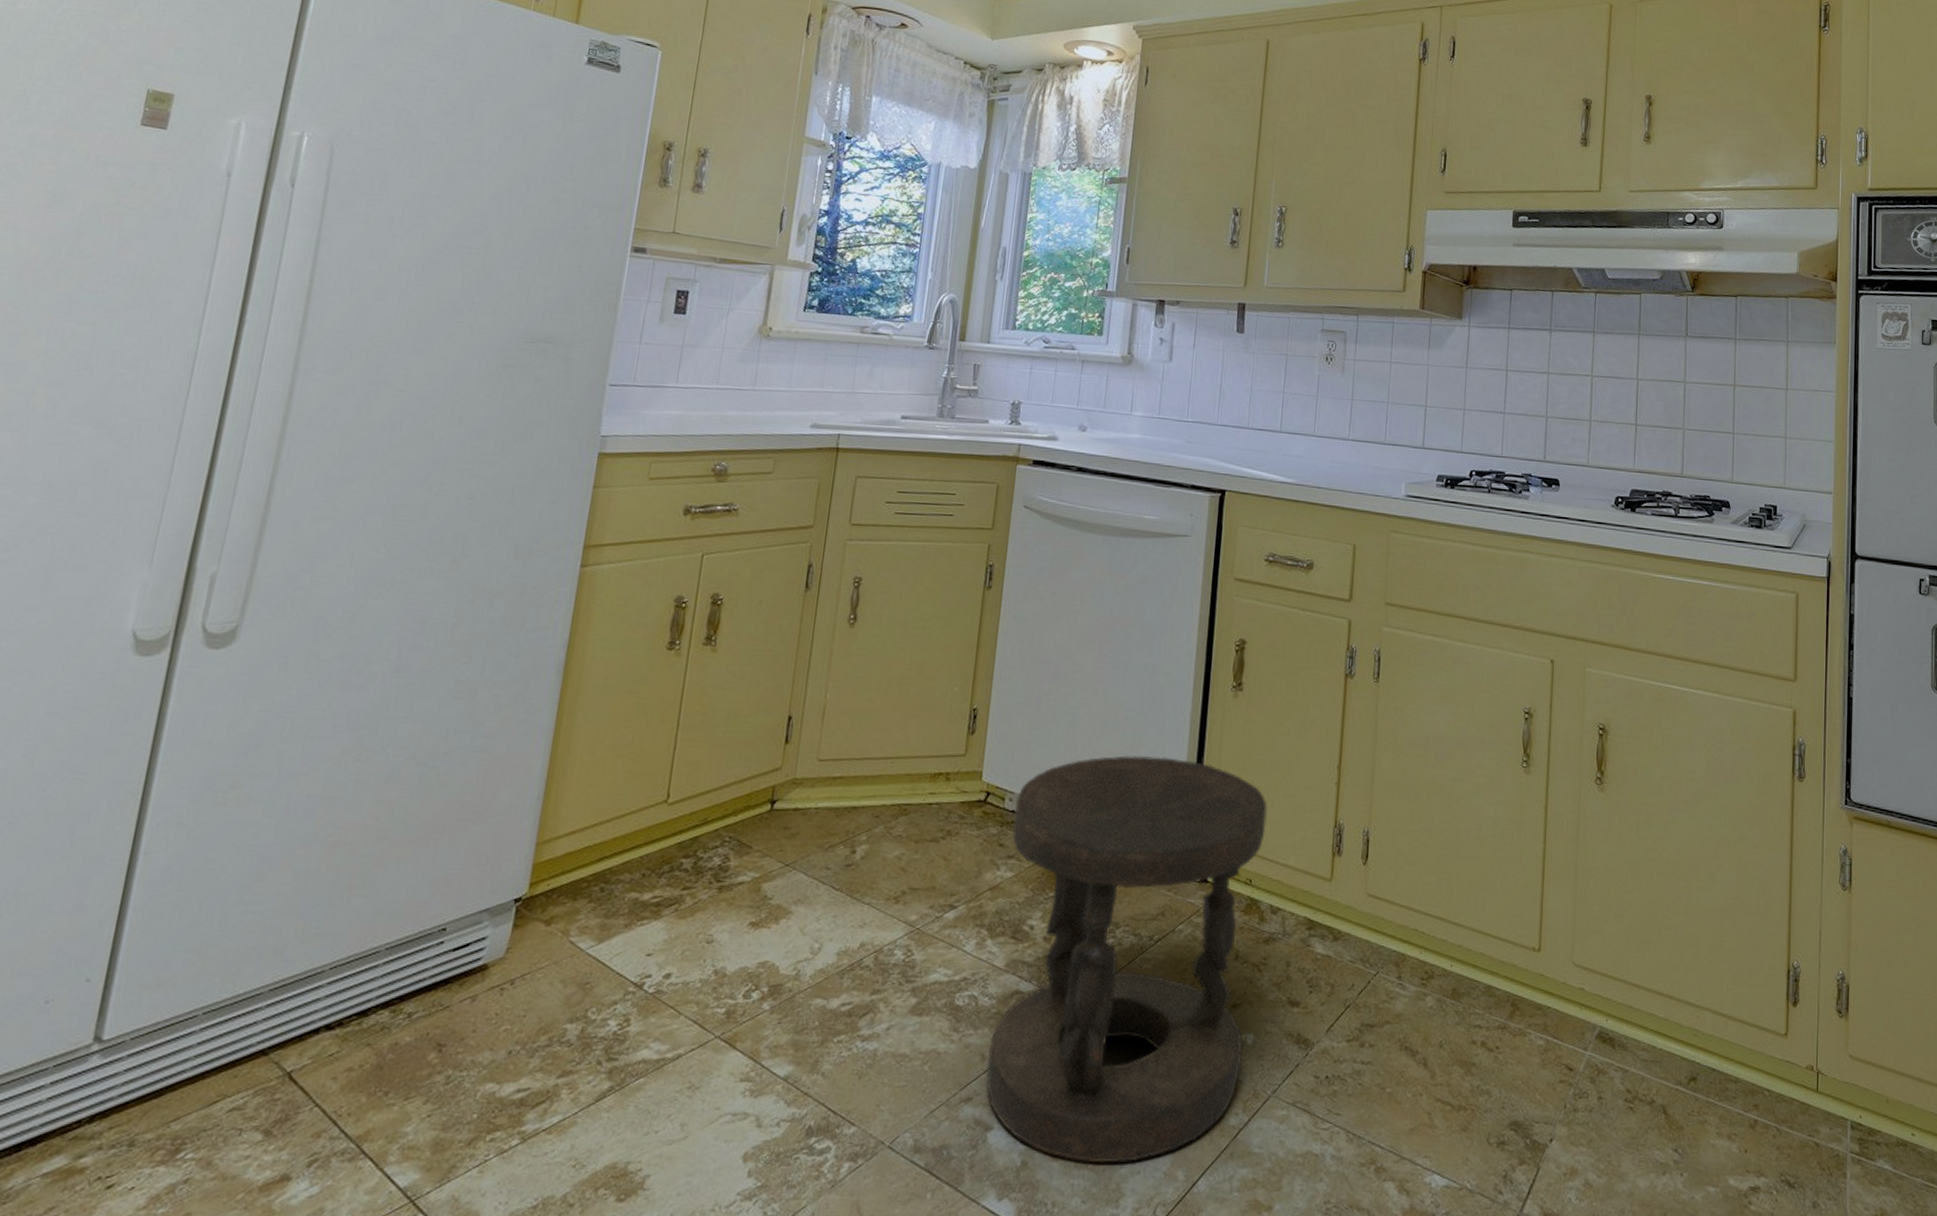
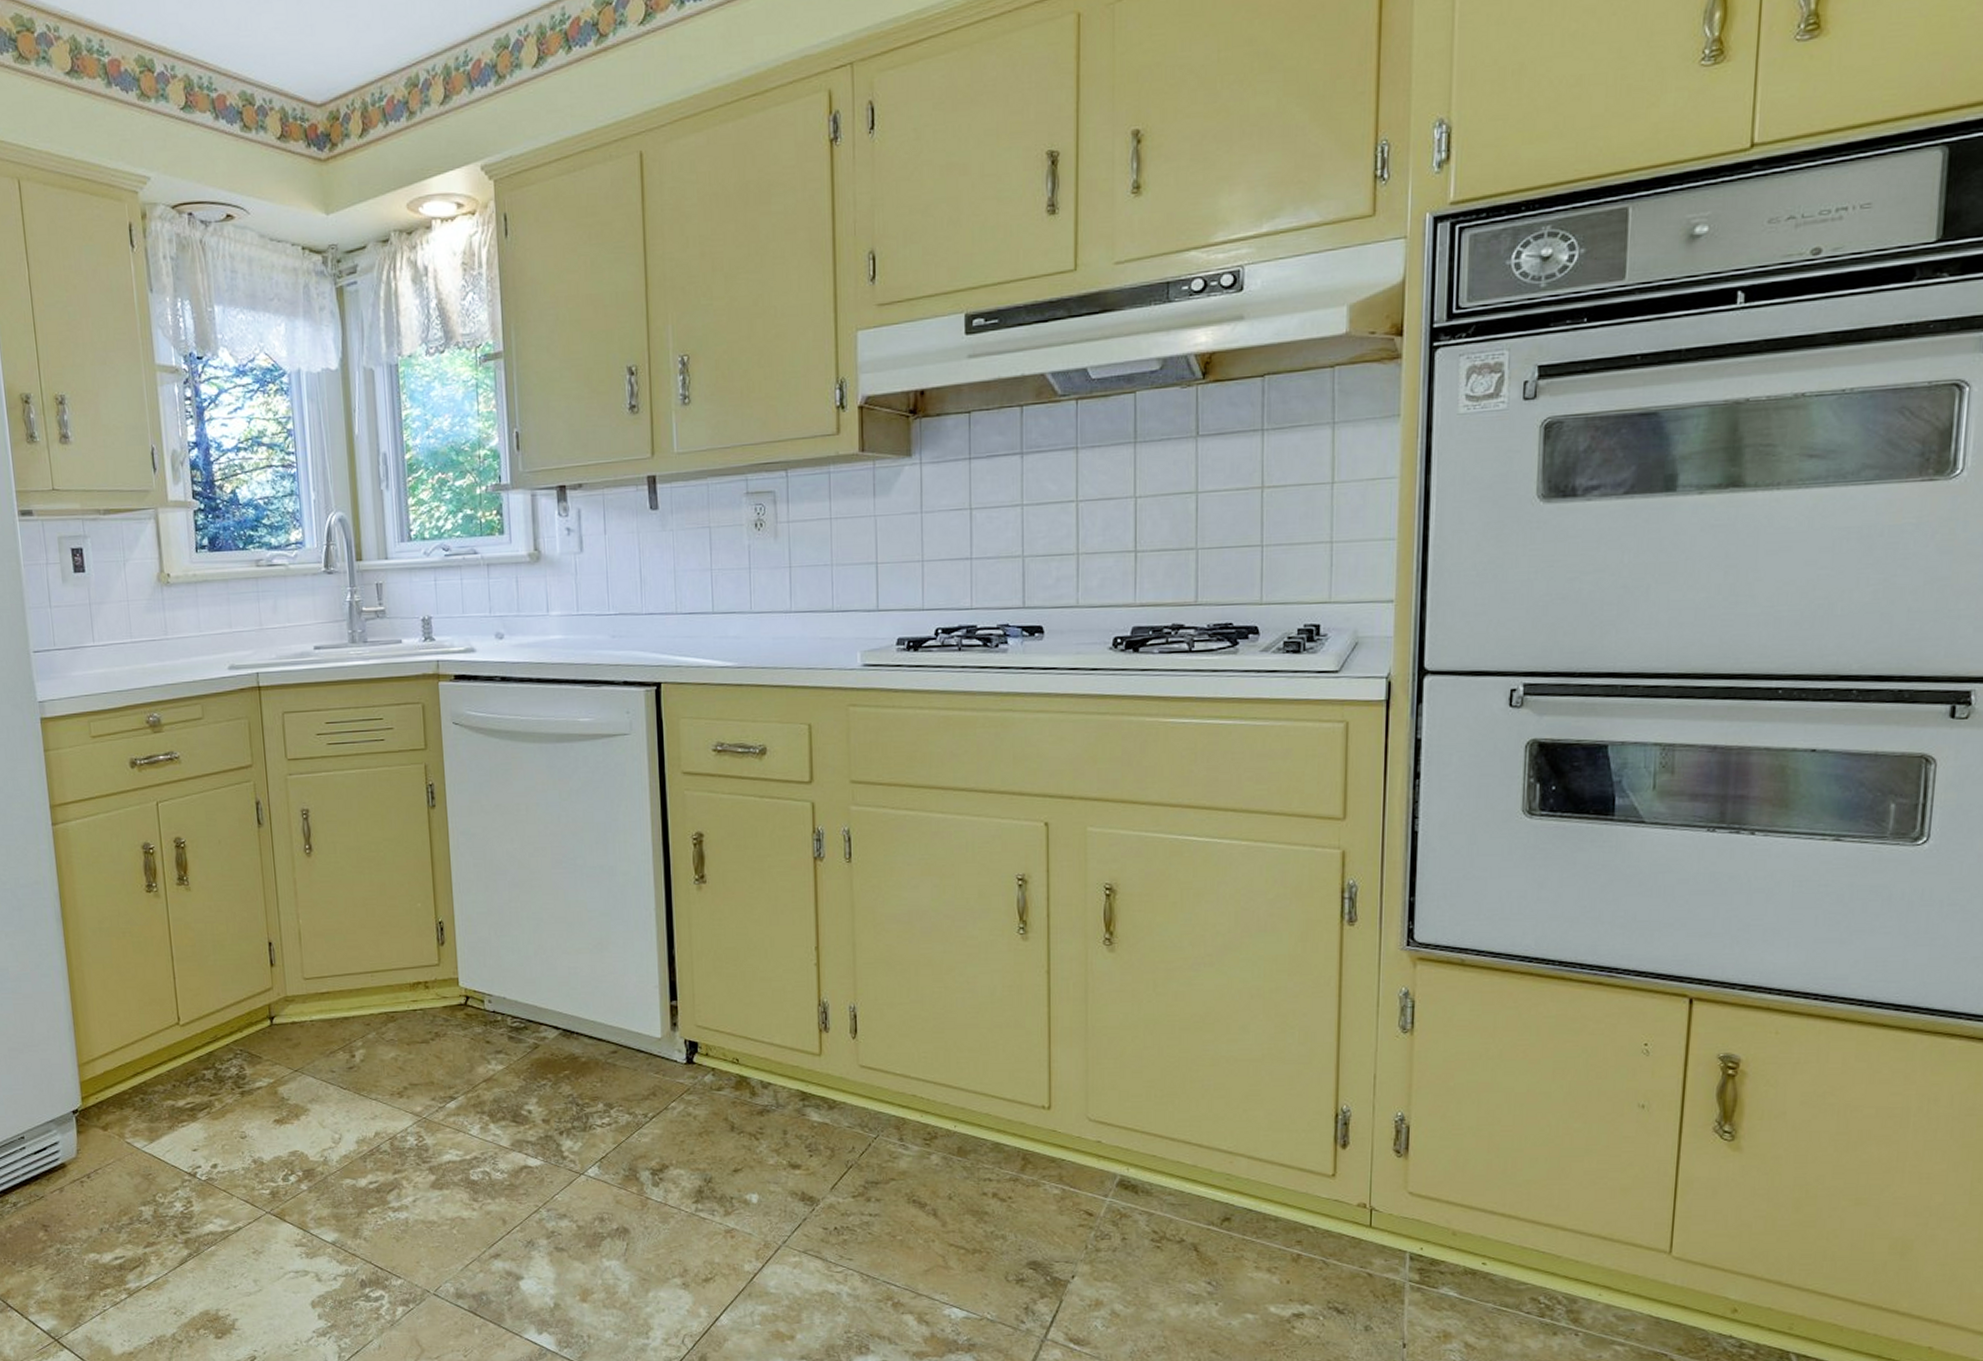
stool: present [986,755,1268,1164] -> none [494,952,750,1304]

